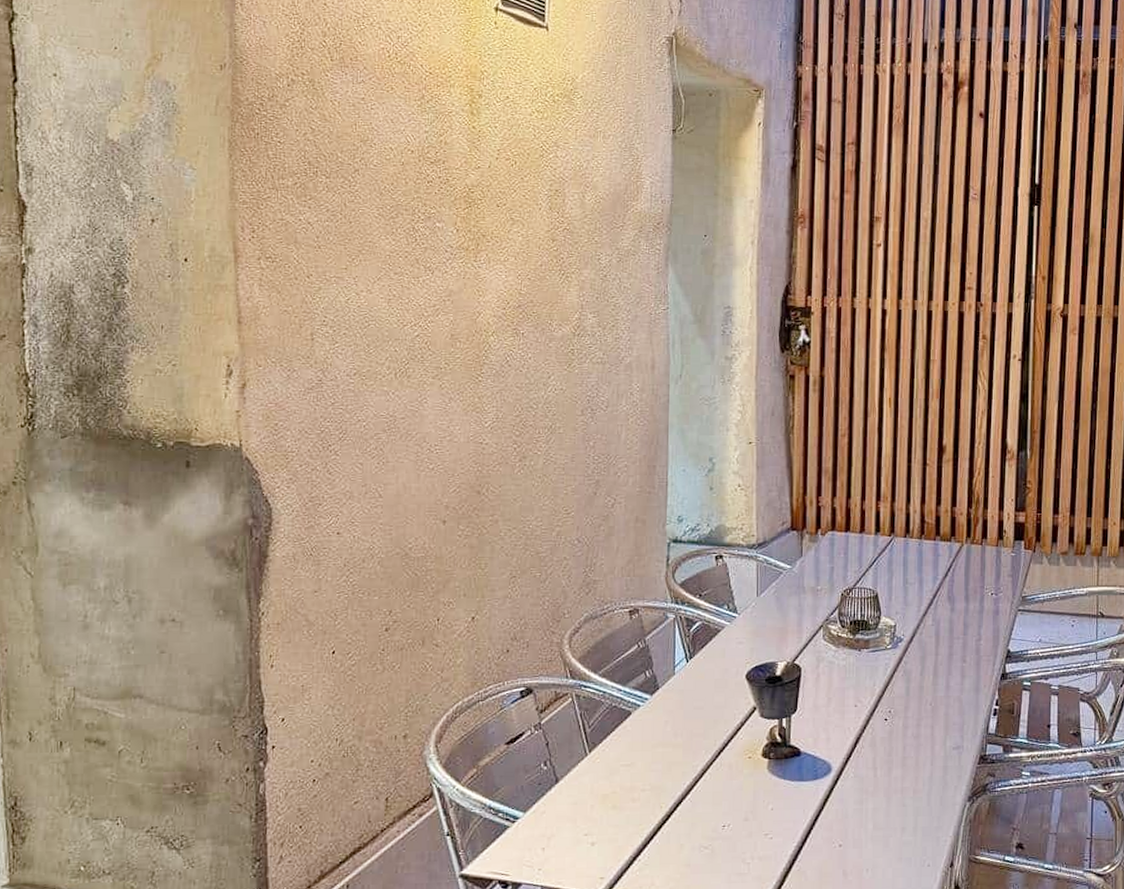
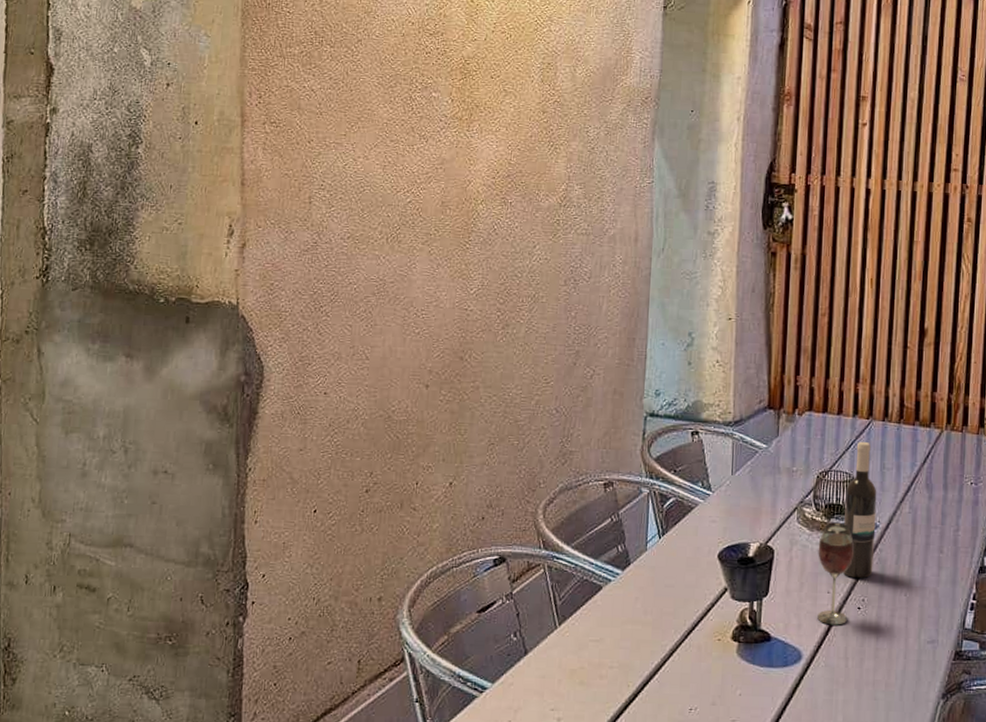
wineglass: none [844,638,880,737] -> present [817,522,855,625]
wine bottle: none [869,558,901,690] -> present [844,441,877,578]

